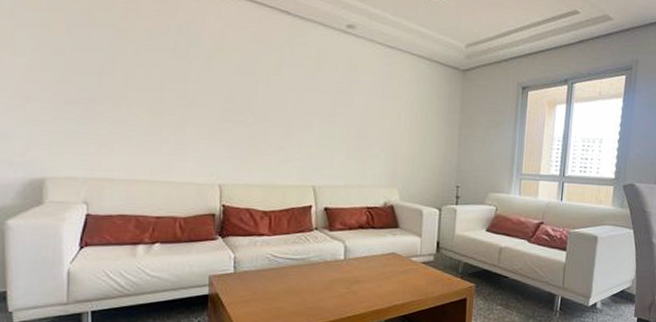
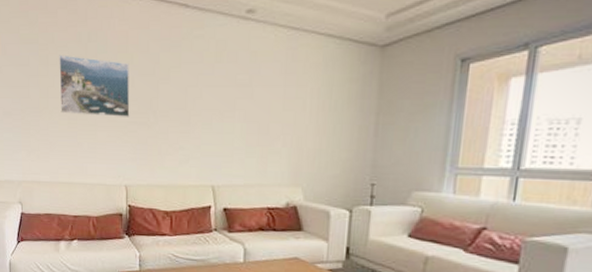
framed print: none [141,44,226,115] -> present [59,55,130,117]

